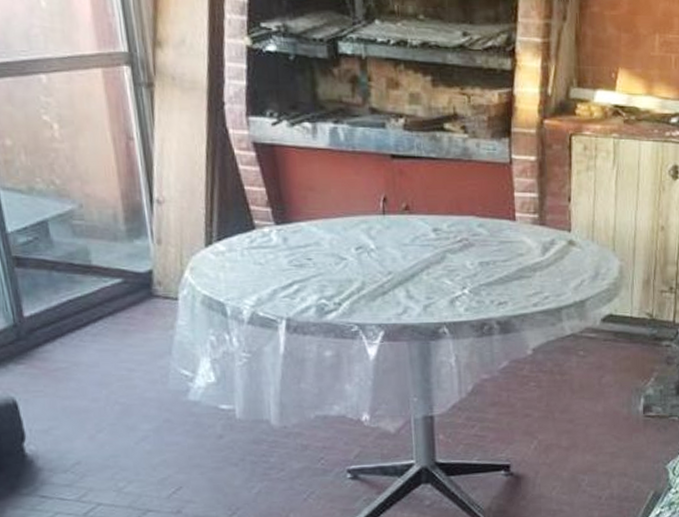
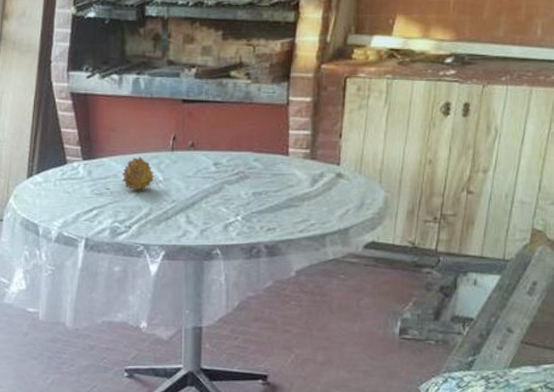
fruit: none [325,221,365,261] -> present [122,157,154,190]

